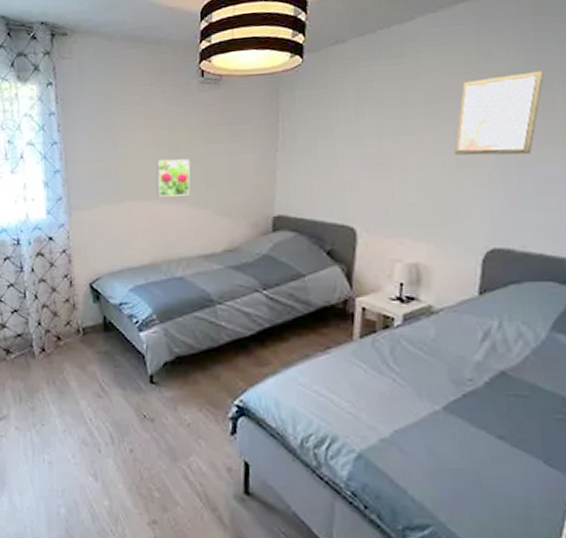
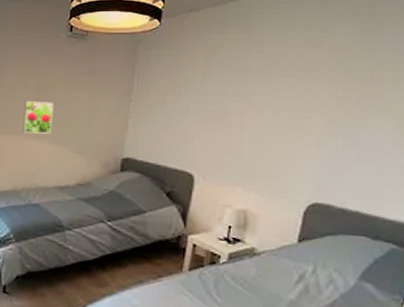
wall art: present [454,70,544,156] -> none [287,49,375,123]

